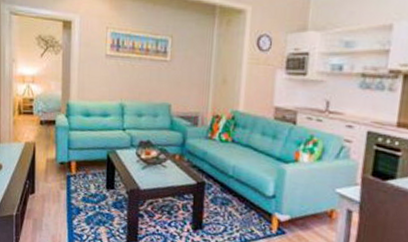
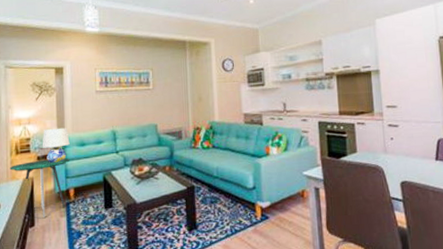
side table: none [12,124,74,187] -> present [10,158,70,218]
table lamp: none [45,91,74,131] -> present [42,127,70,163]

